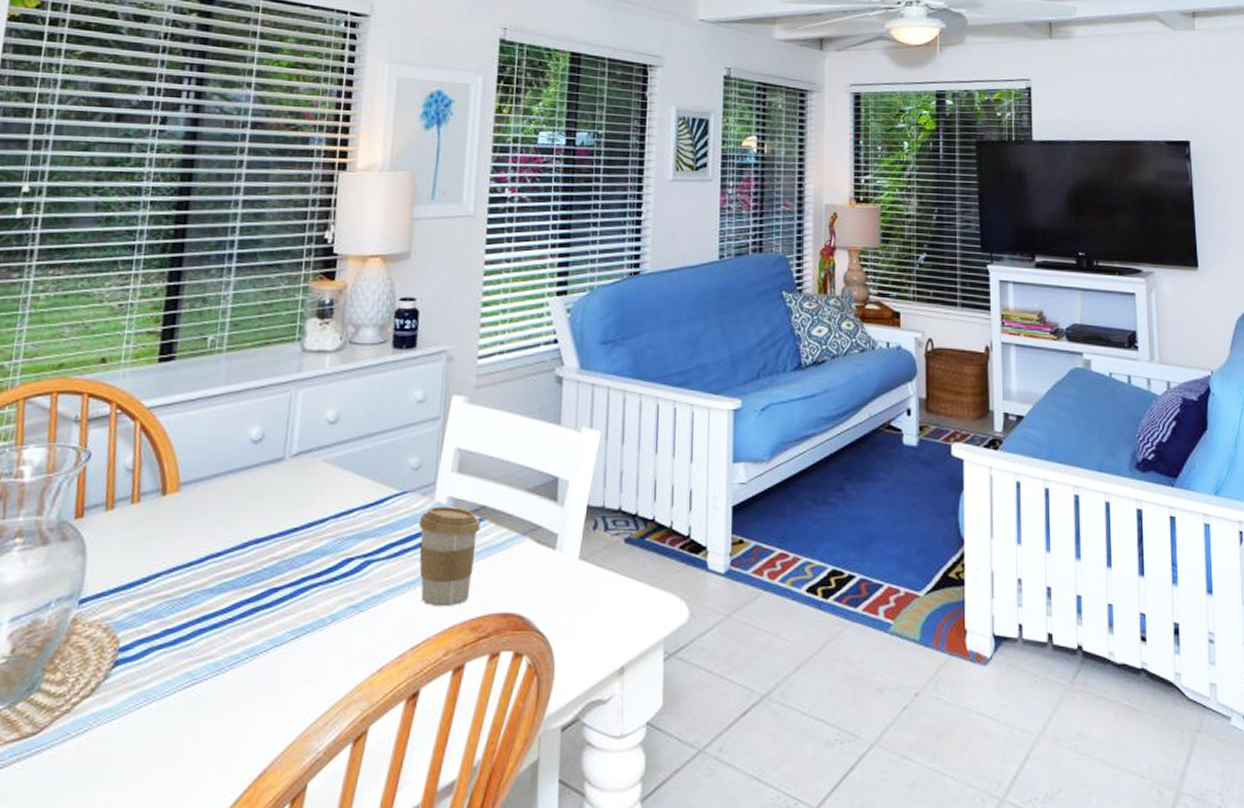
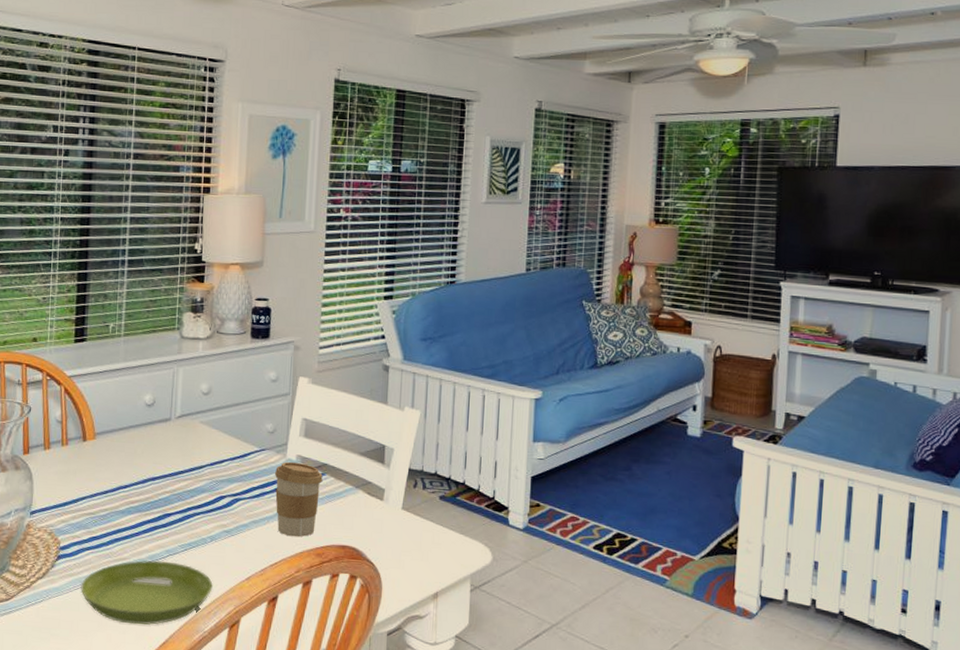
saucer: none [144,655,332,752] -> present [80,560,213,625]

